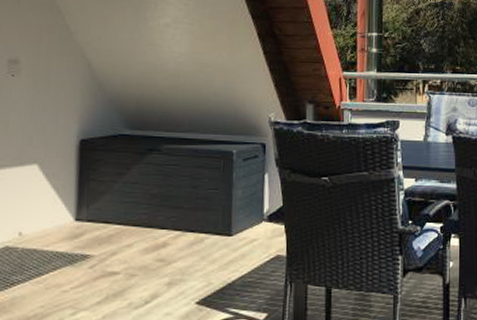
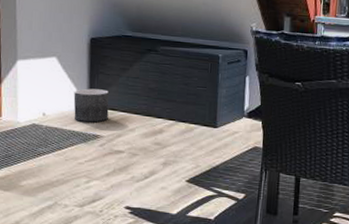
planter: none [57,199,102,240] -> present [73,88,109,123]

